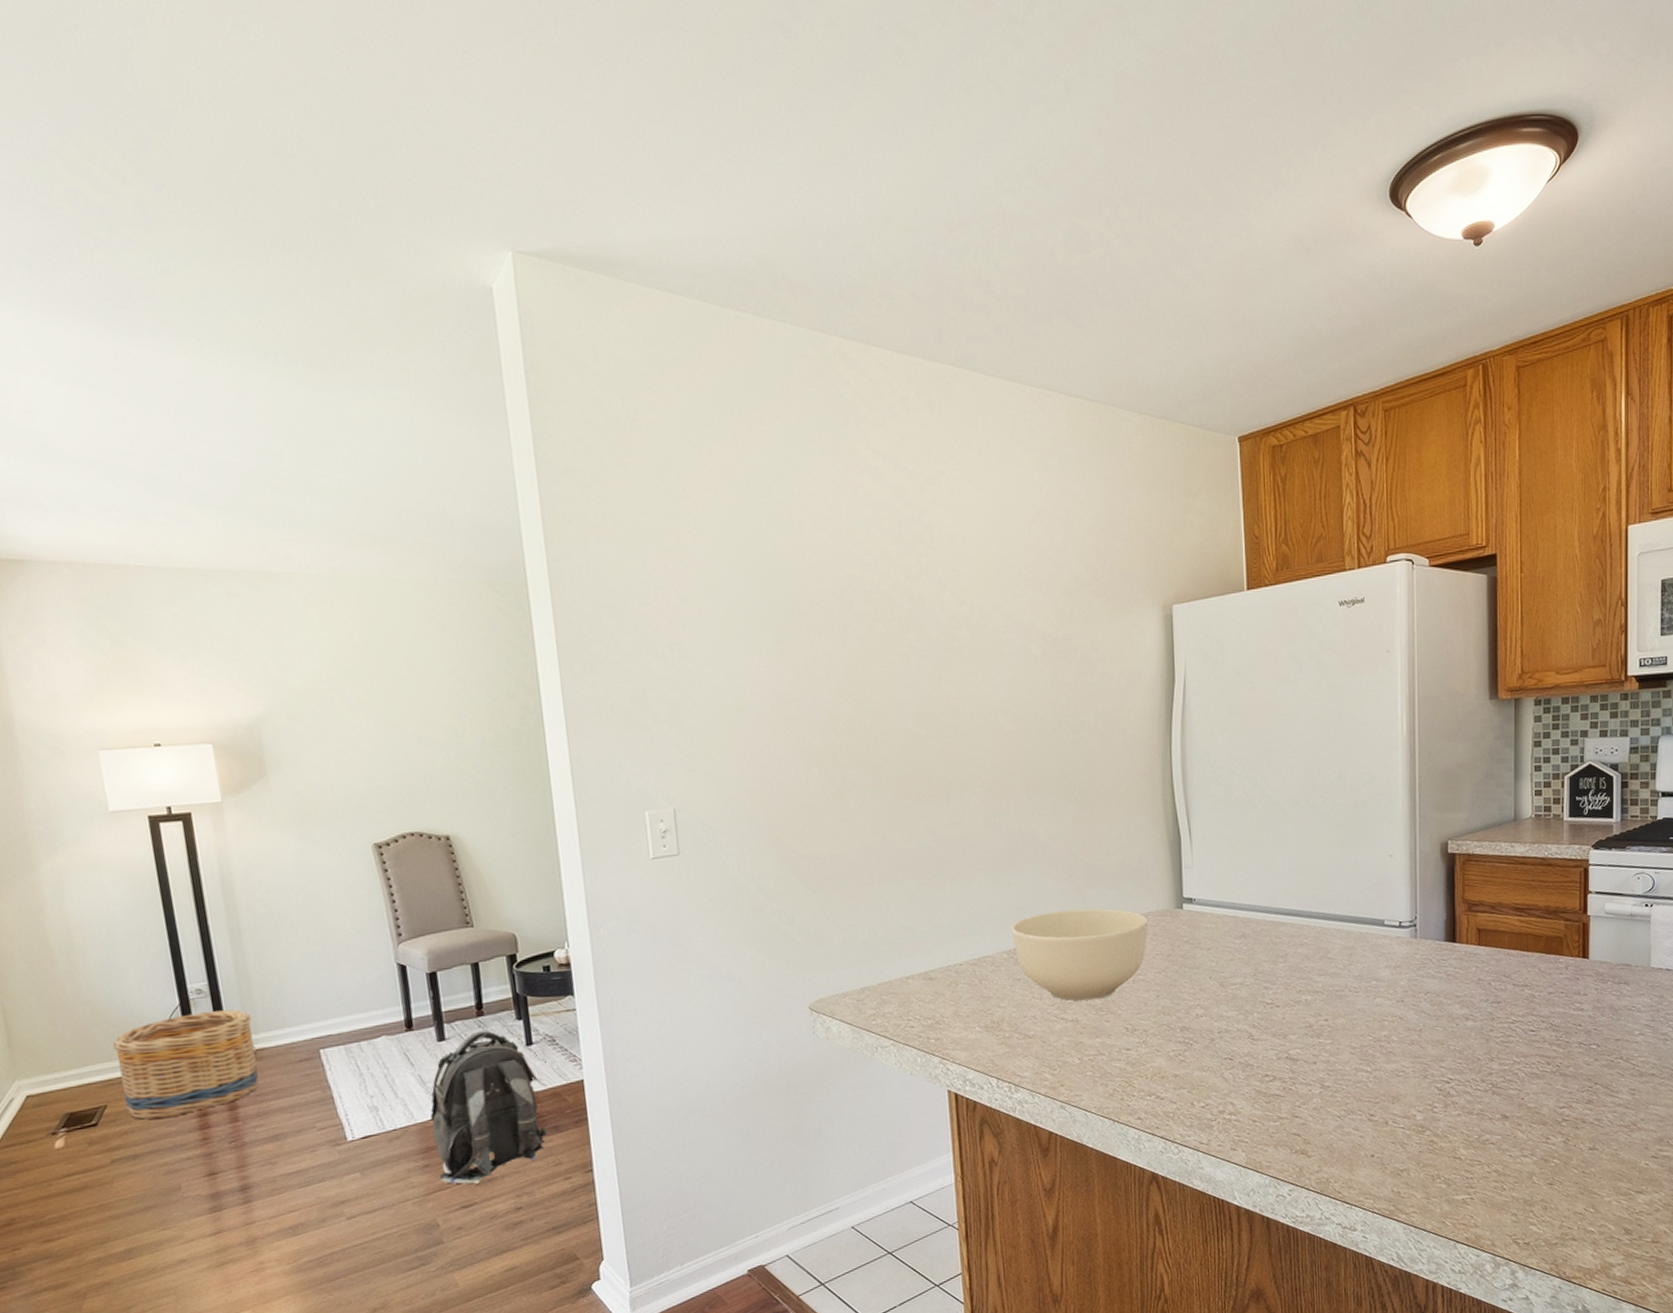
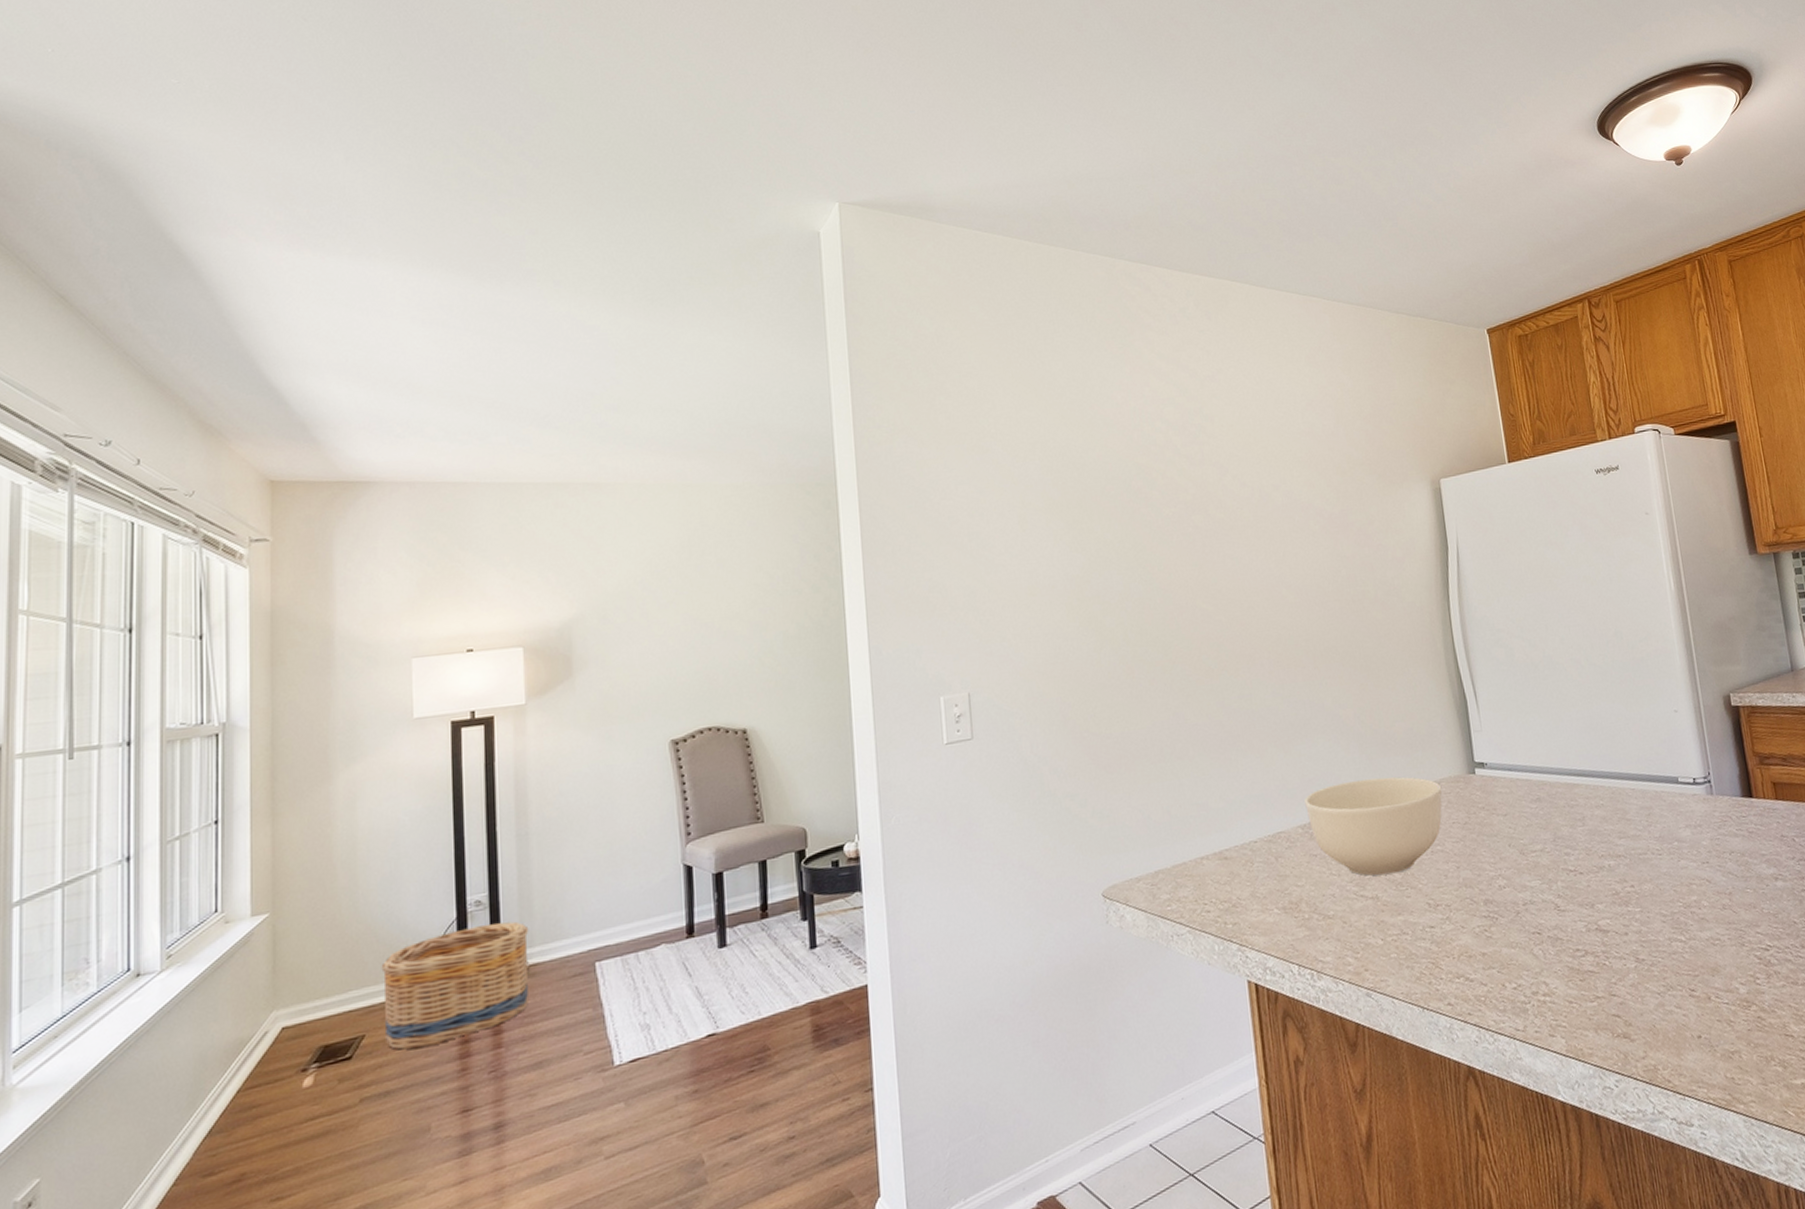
backpack: present [430,1030,547,1184] -> none [705,933,827,1112]

